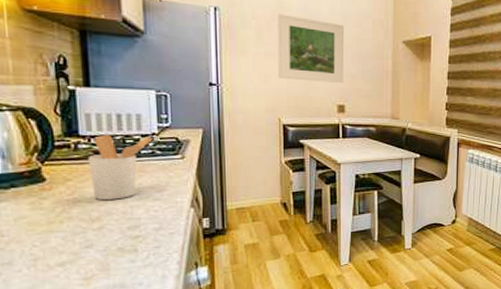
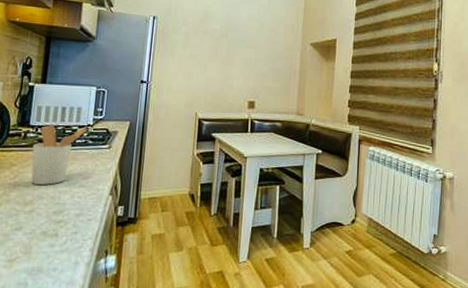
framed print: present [277,14,345,83] -> none [199,21,260,81]

